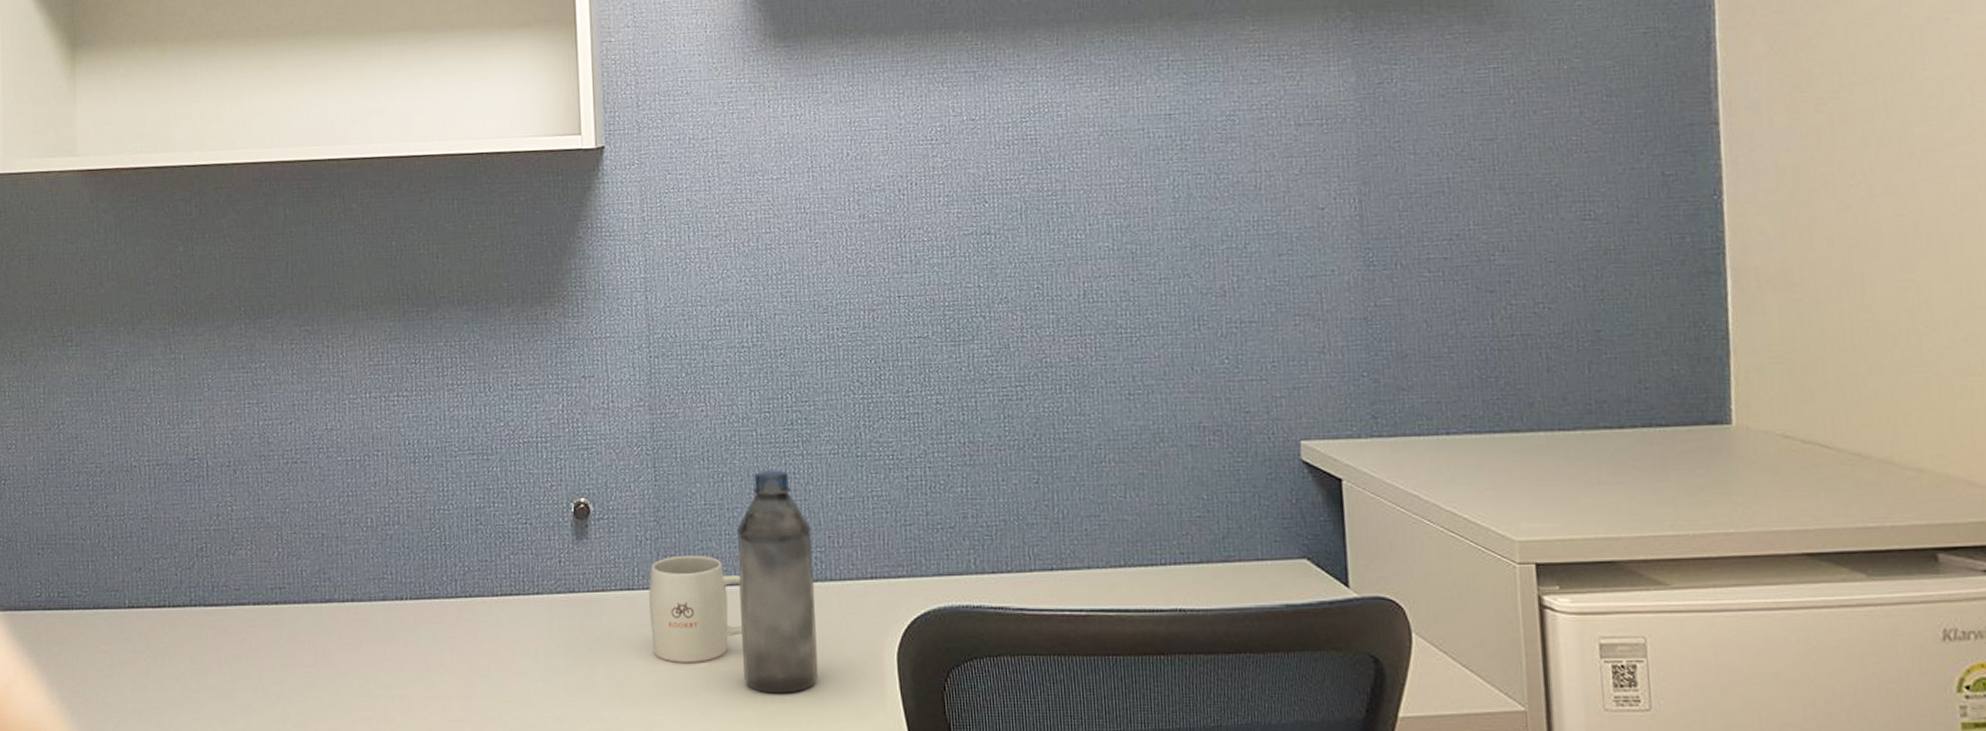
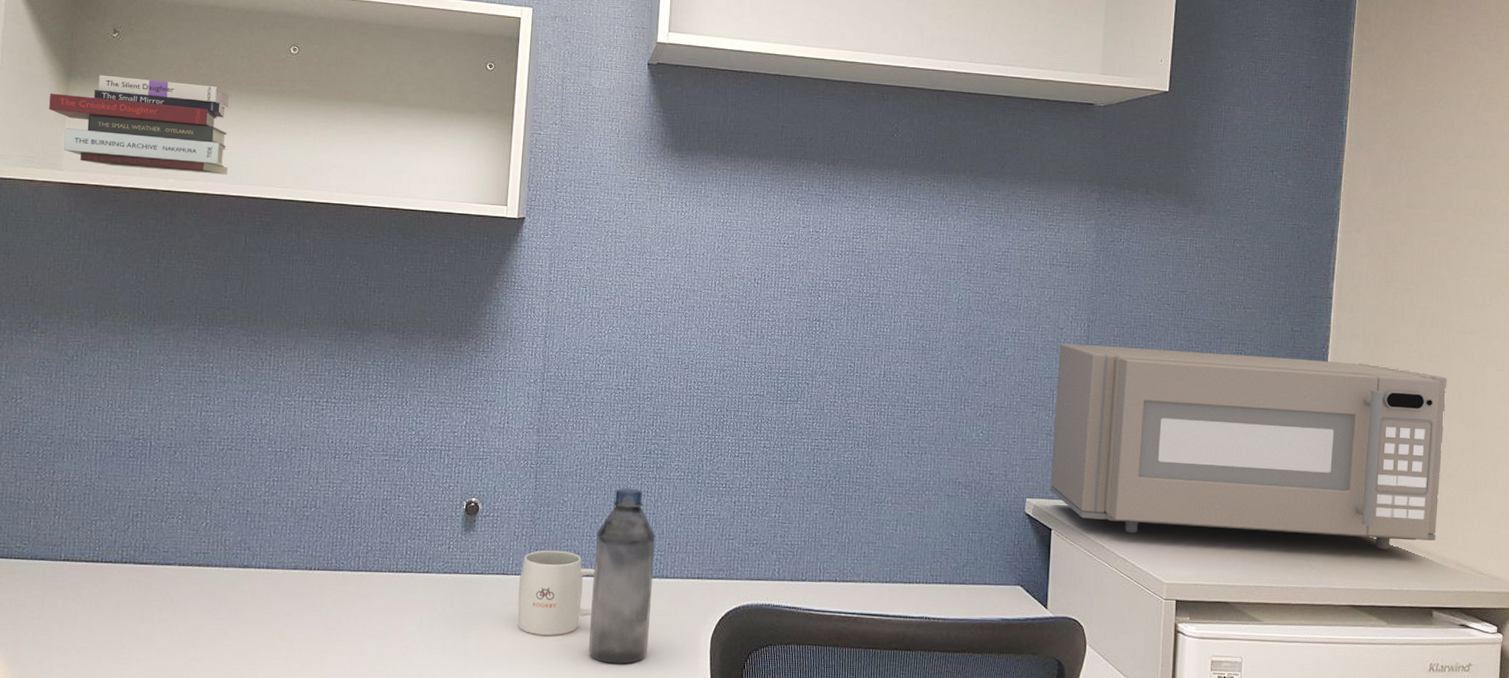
books: none [57,36,256,145] -> present [49,74,231,175]
microwave: none [1322,209,1929,477] -> present [1050,344,1447,549]

